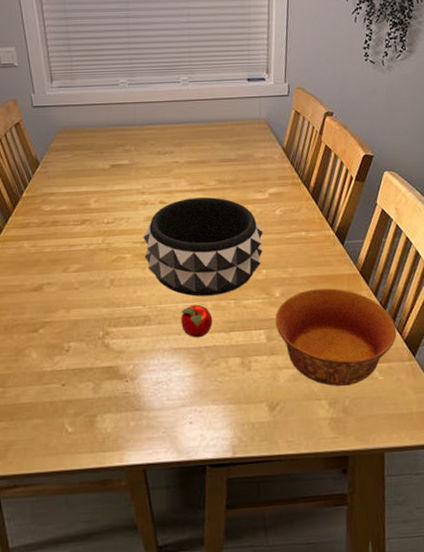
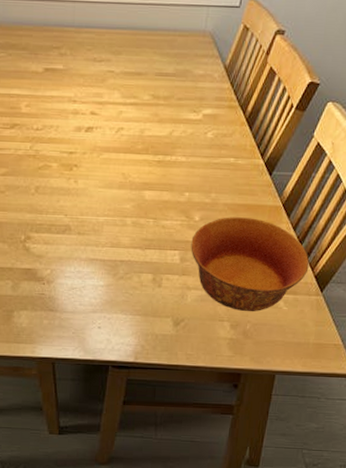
decorative bowl: present [143,196,264,297] -> none [70,111,192,213]
apple: present [181,304,213,338] -> none [100,219,131,252]

